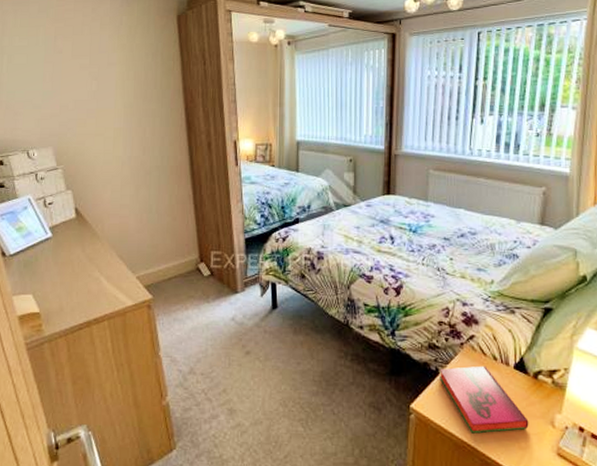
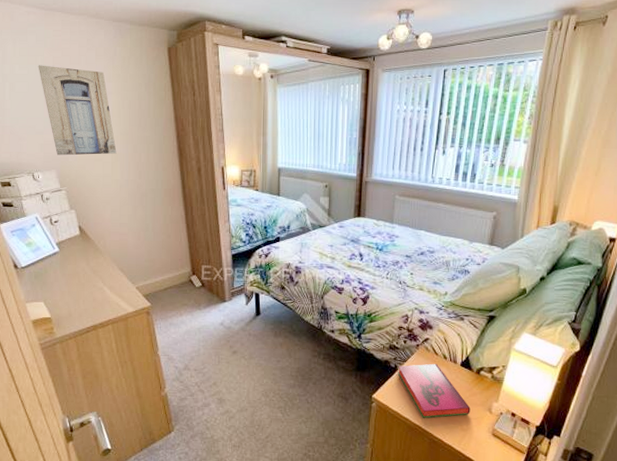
wall art: none [38,36,120,131] -> present [38,65,117,156]

